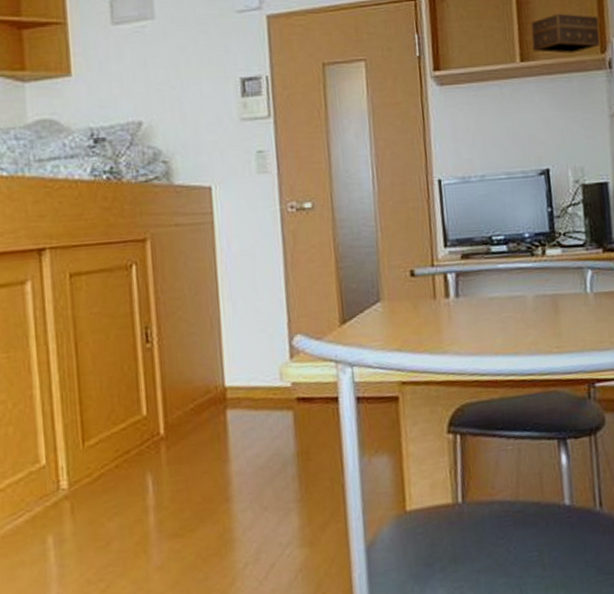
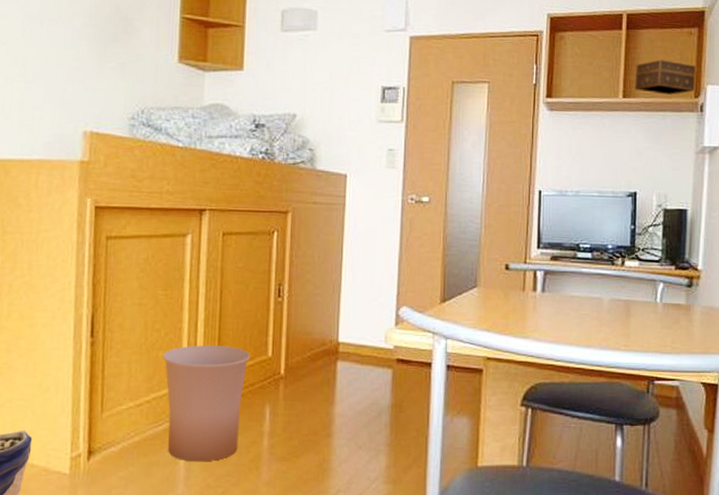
waste bin: none [13,409,120,556] -> present [163,345,250,462]

